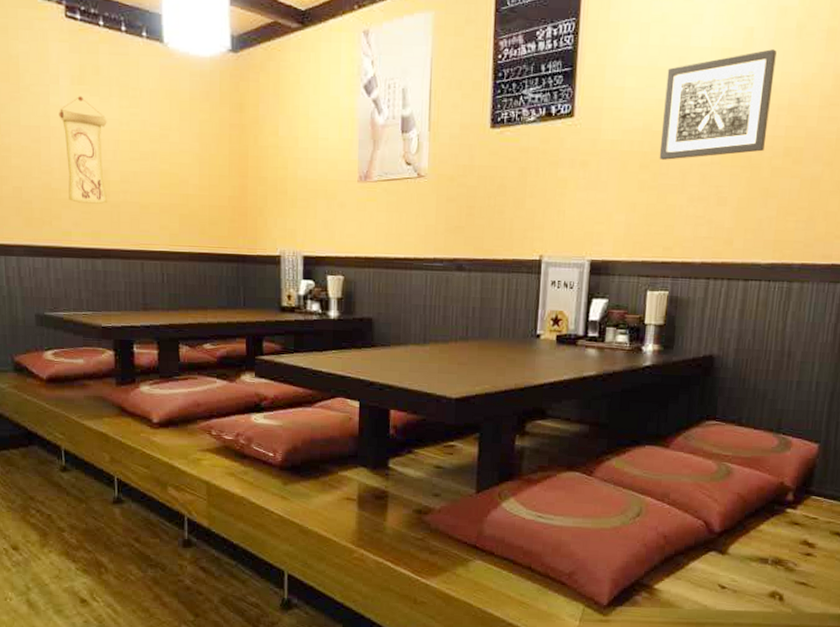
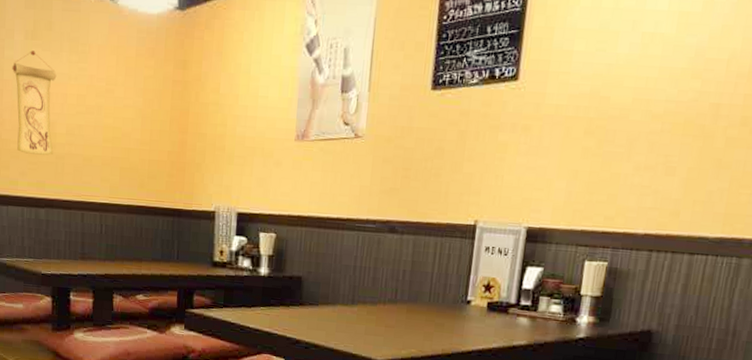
wall art: present [659,49,777,160] -> none [605,13,739,127]

